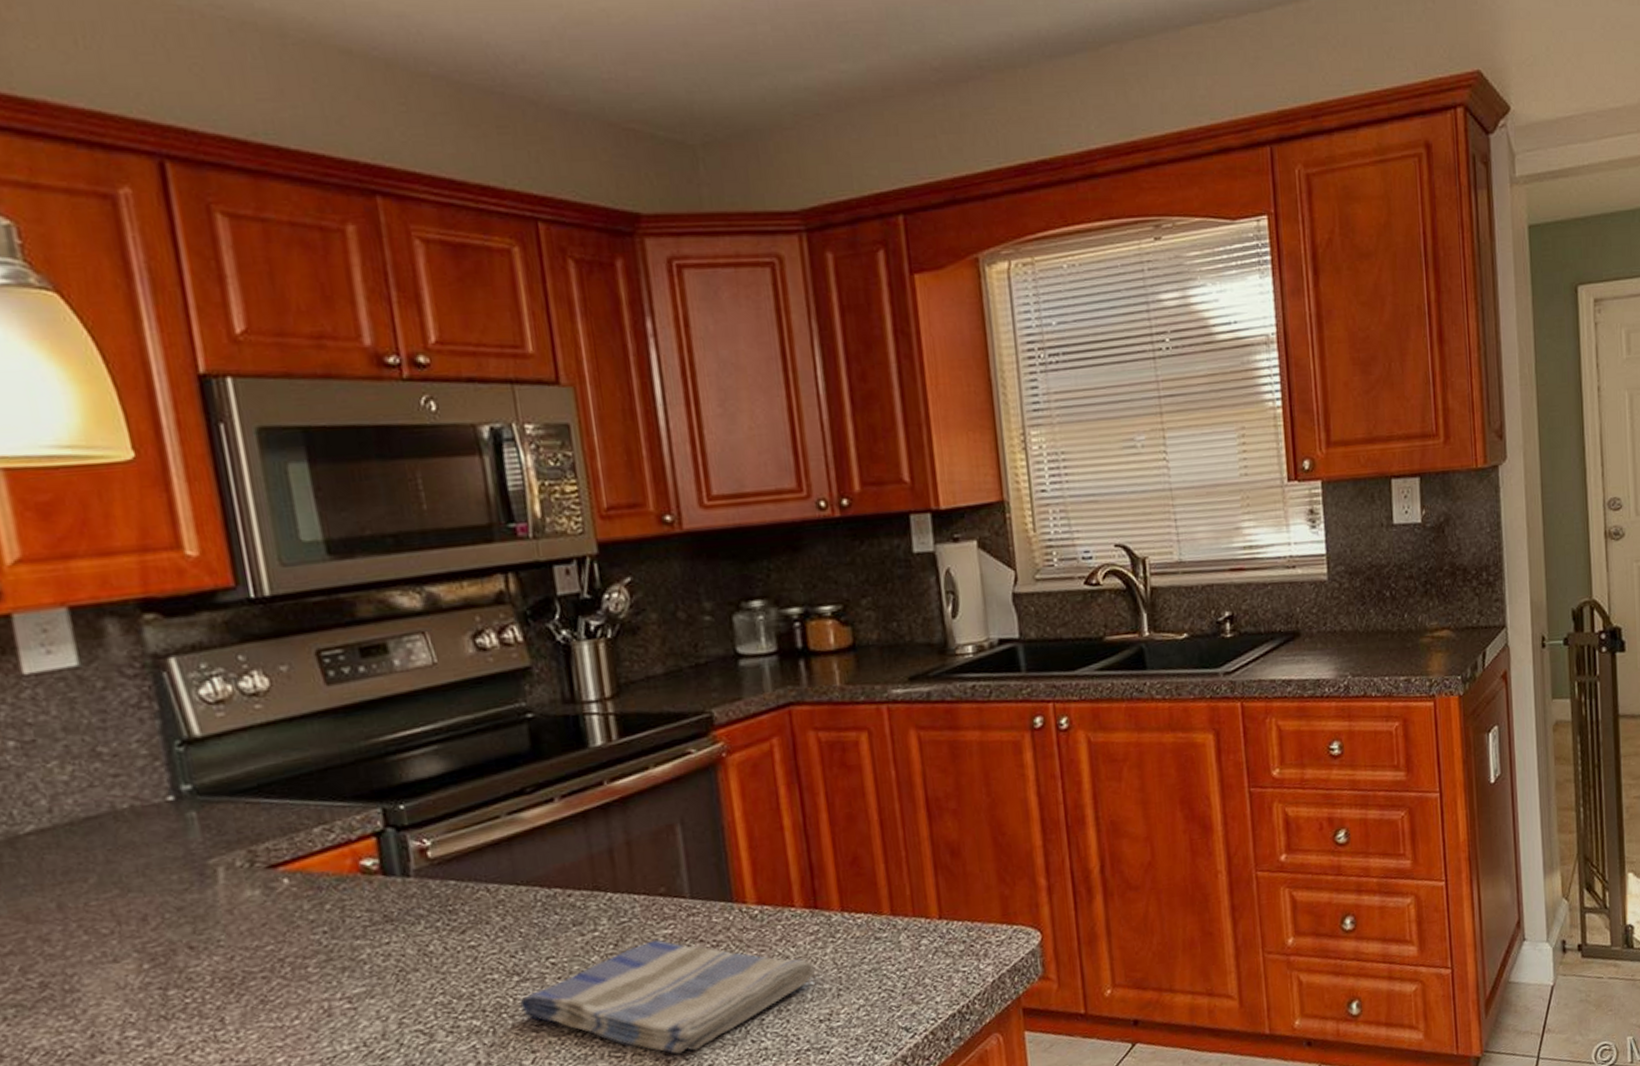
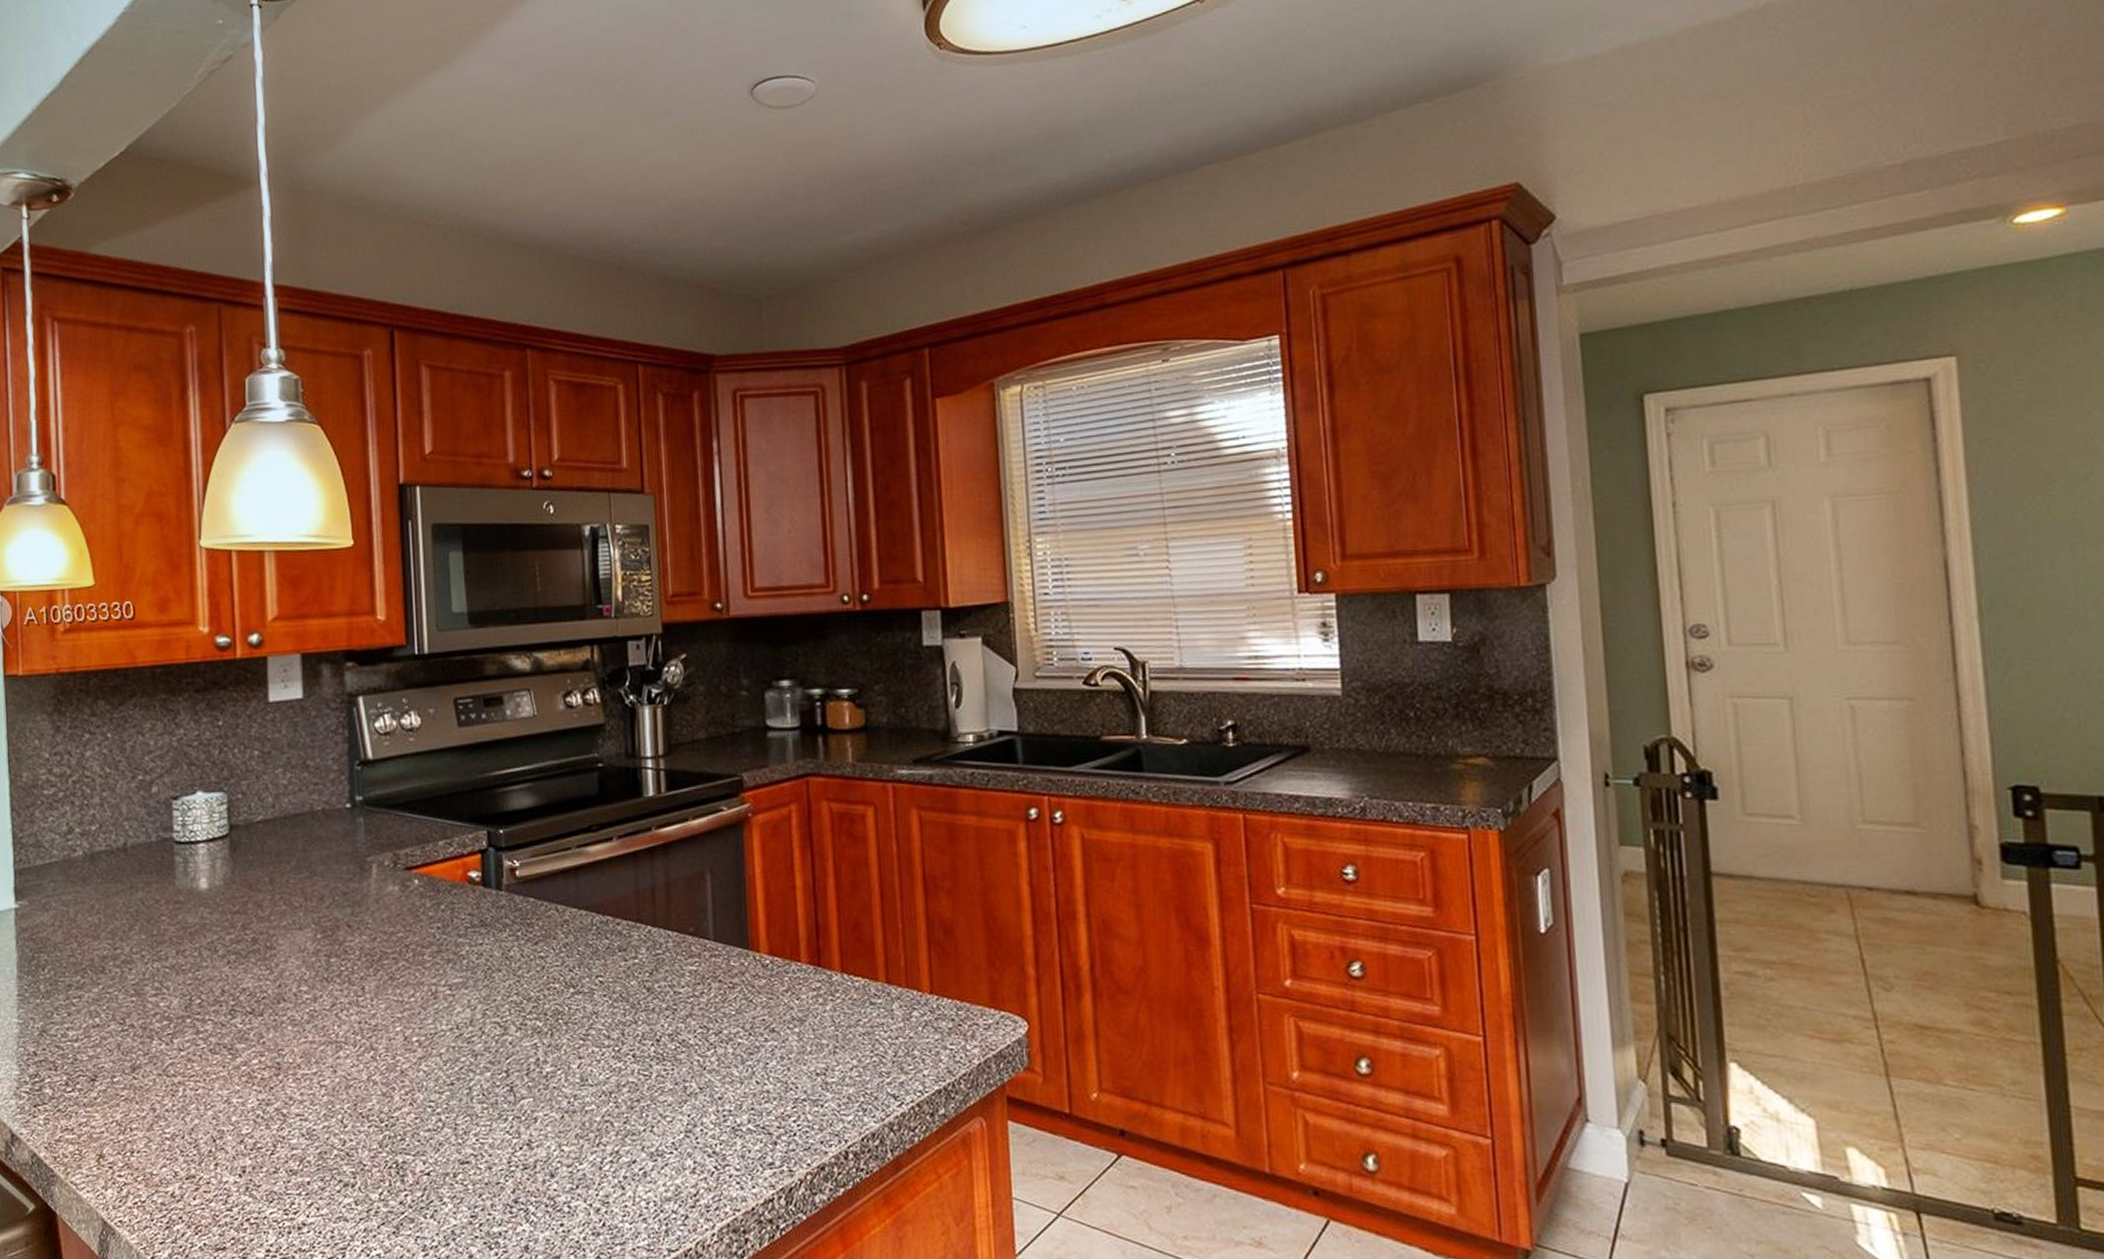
dish towel: present [520,940,815,1054] -> none [573,974,815,1082]

